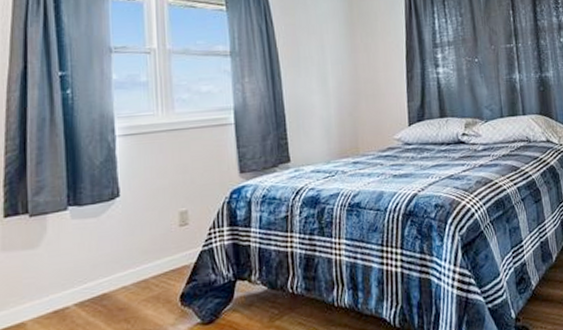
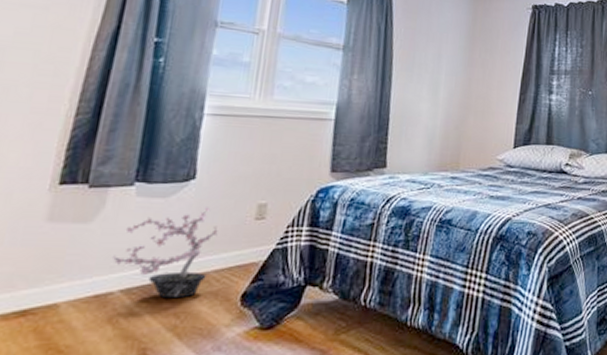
potted plant: none [61,220,149,306] -> present [111,207,218,297]

